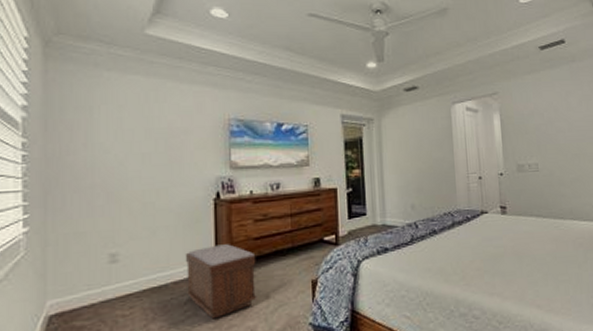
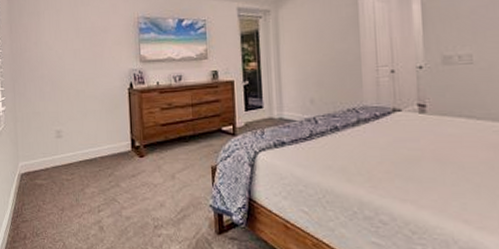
bench: present [185,244,257,319] -> none [108,128,165,191]

